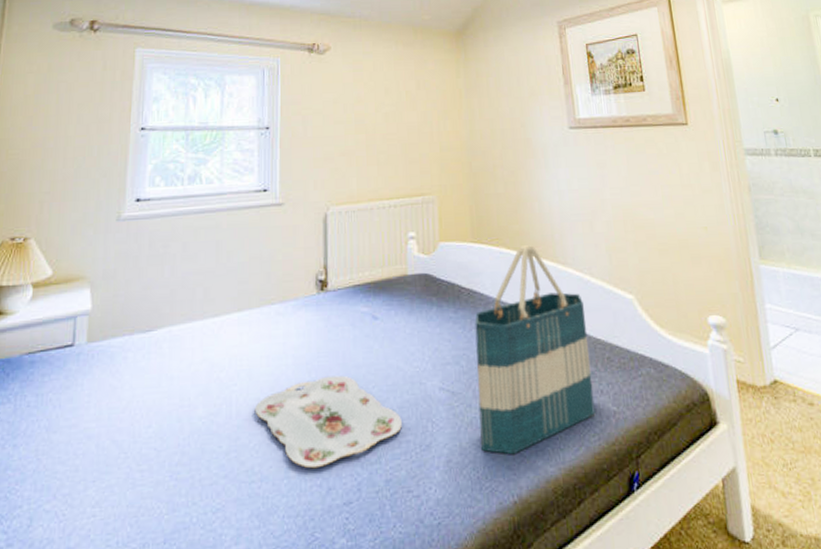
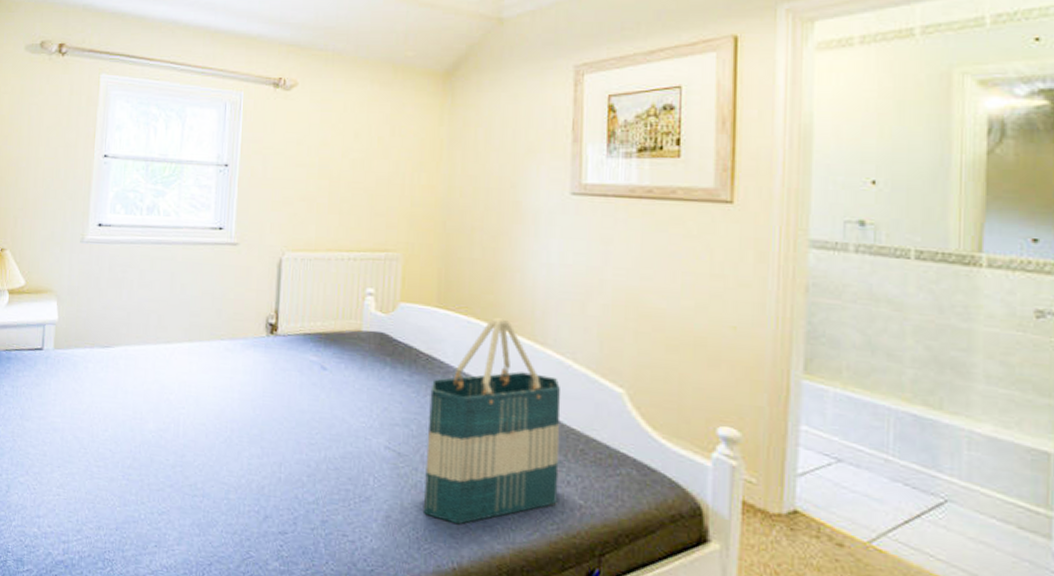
serving tray: present [254,375,402,469] -> none [200,415,343,497]

